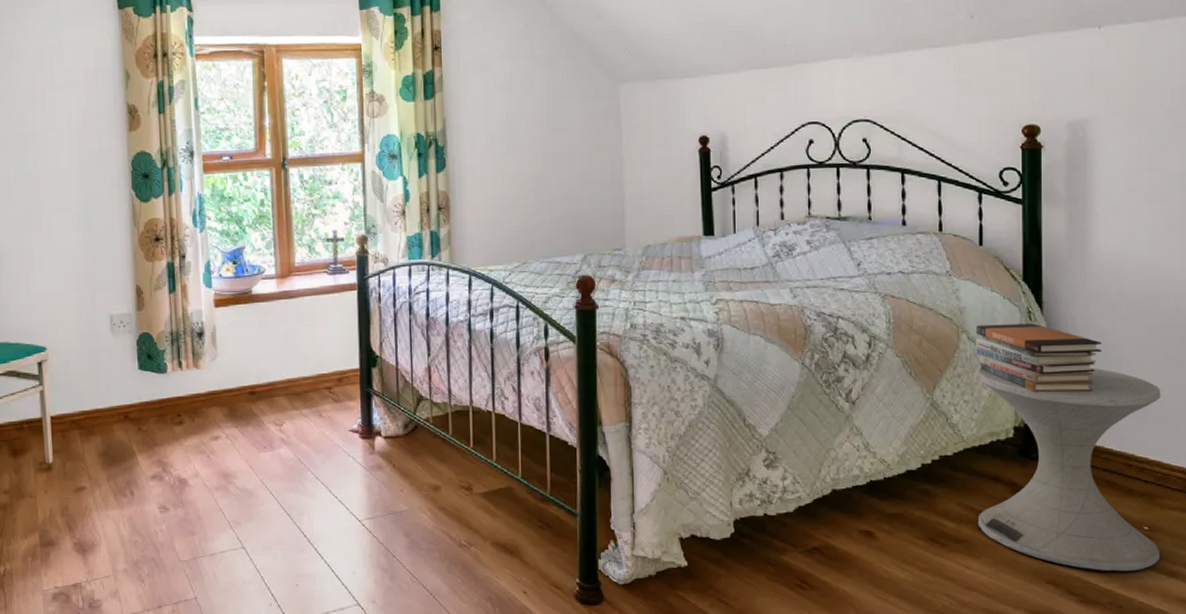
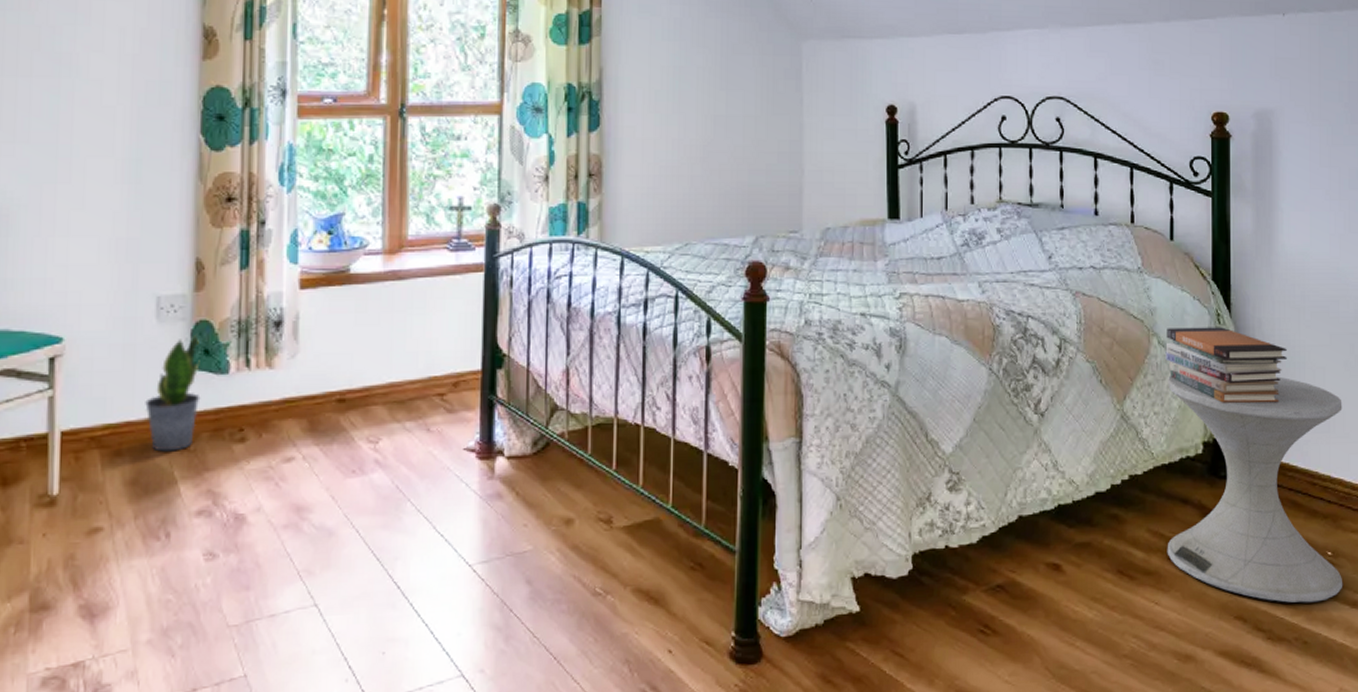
potted plant: none [108,344,148,432] -> present [145,335,201,452]

